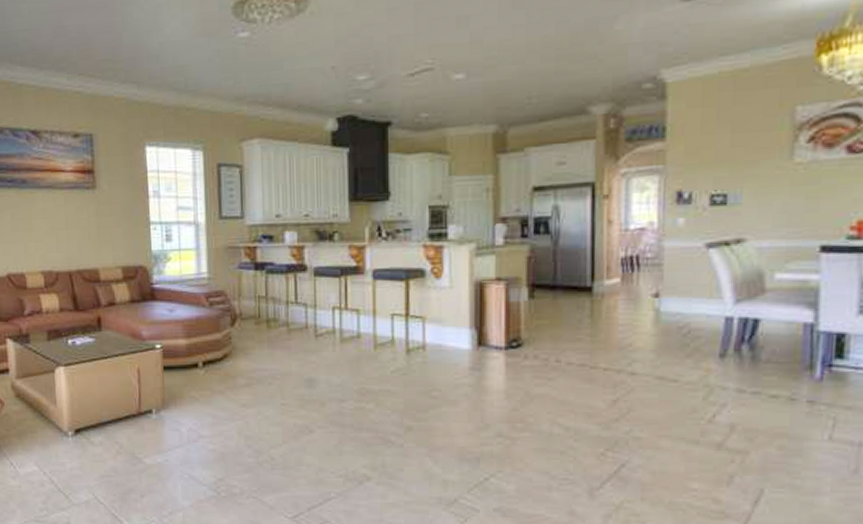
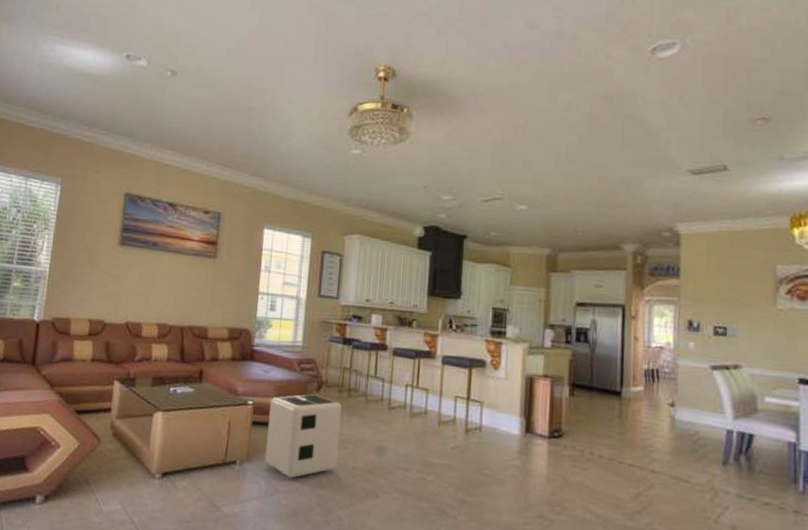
air purifier: none [180,330,263,422] -> present [264,394,342,479]

